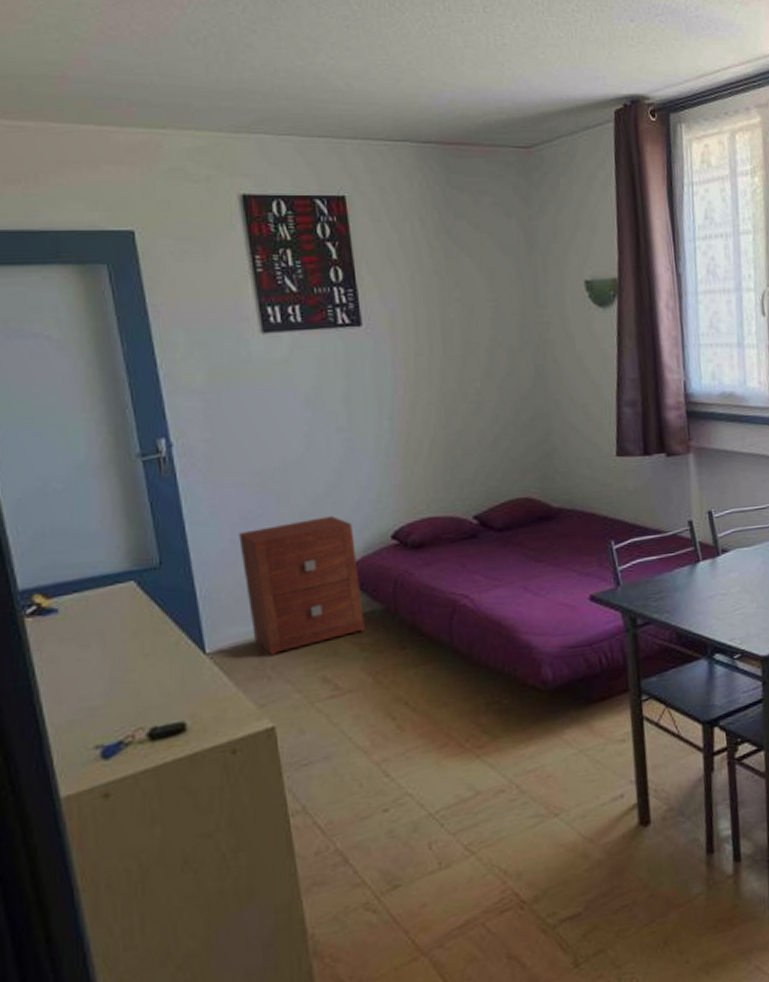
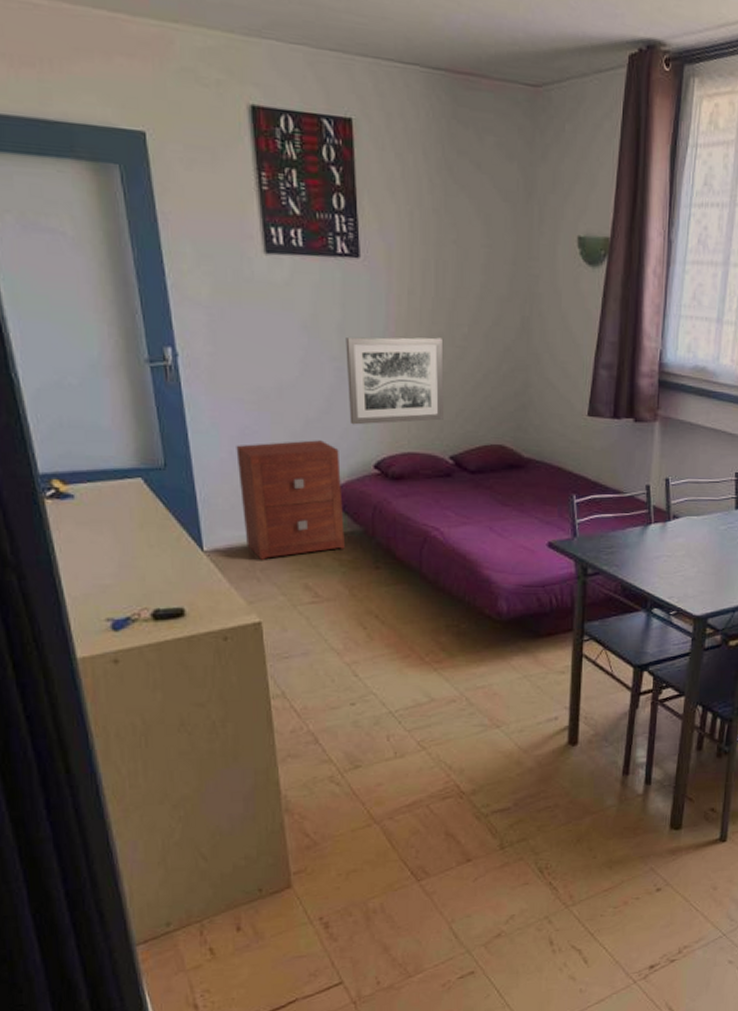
wall art: none [352,395,463,496] -> present [345,337,444,425]

